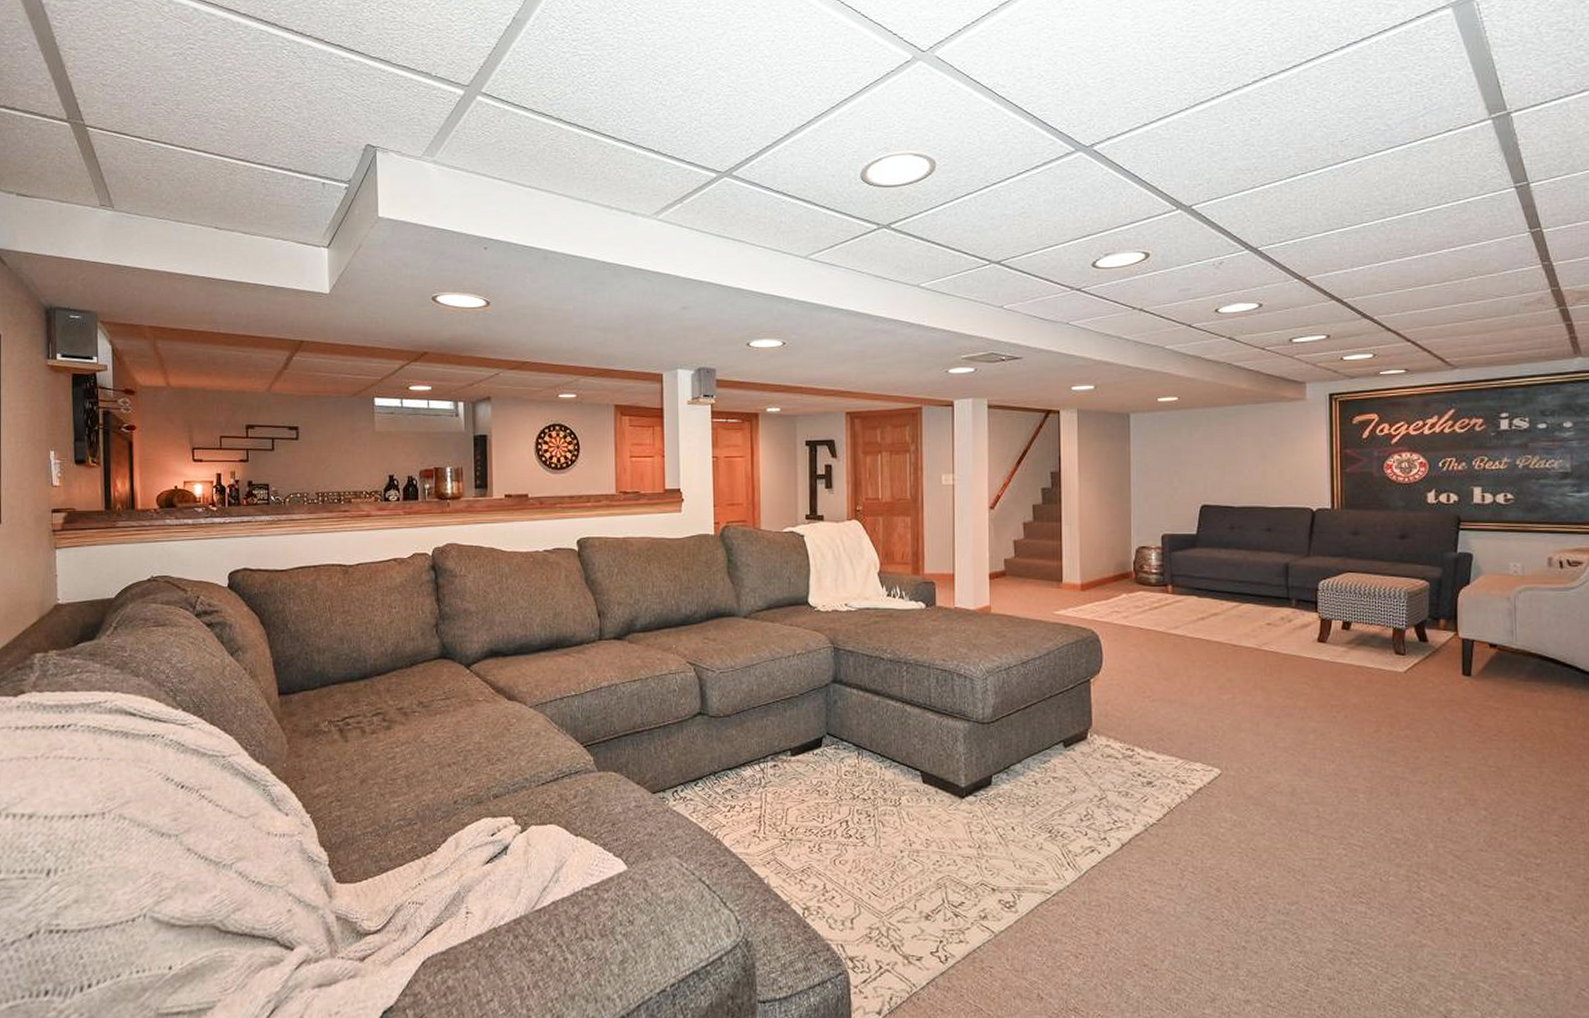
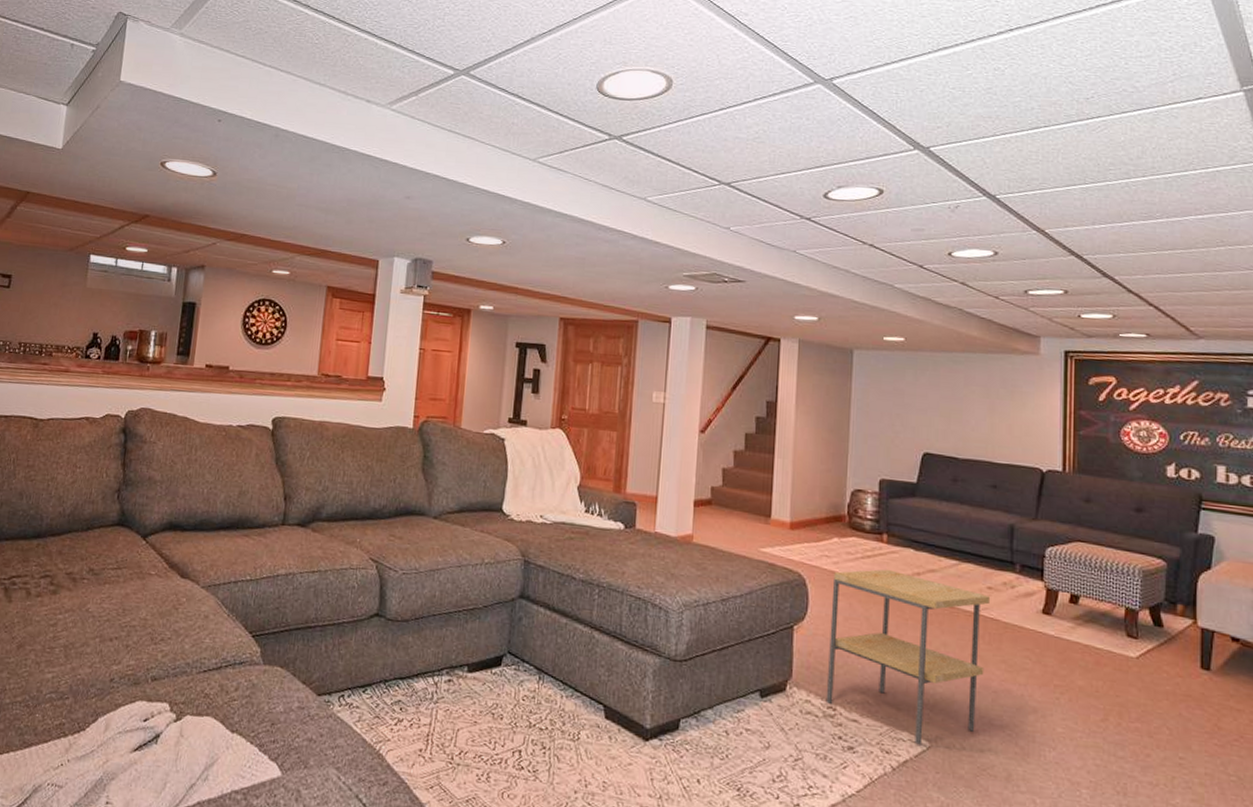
side table: none [1124,617,1270,773] -> present [825,569,991,745]

